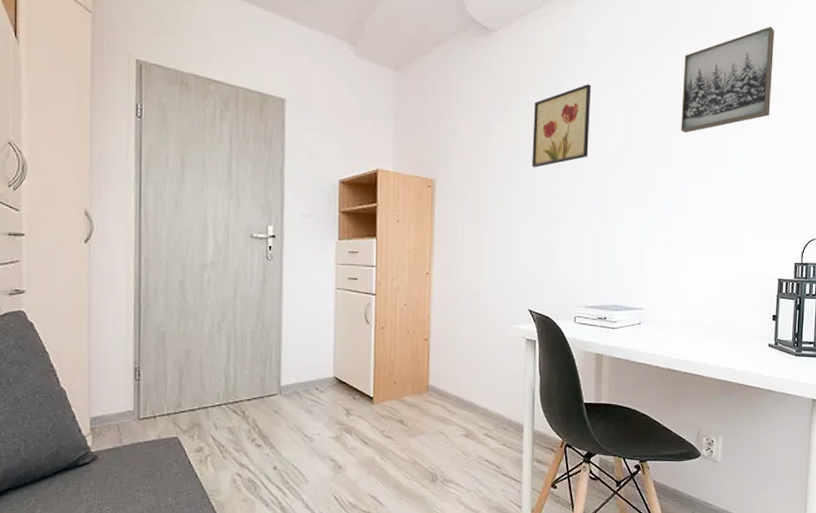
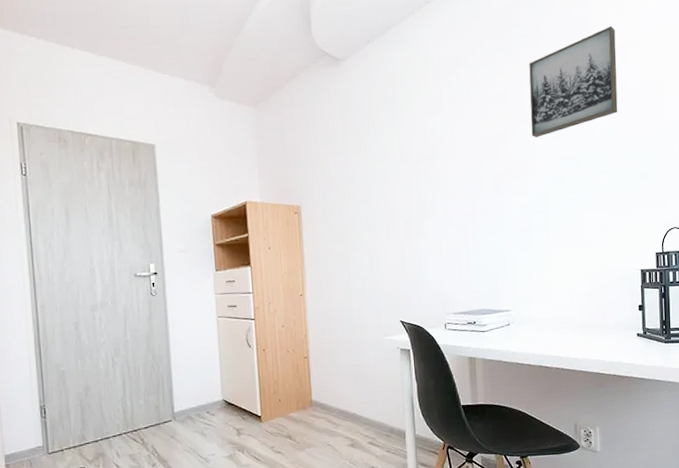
wall art: present [532,84,592,168] -> none [388,101,444,185]

